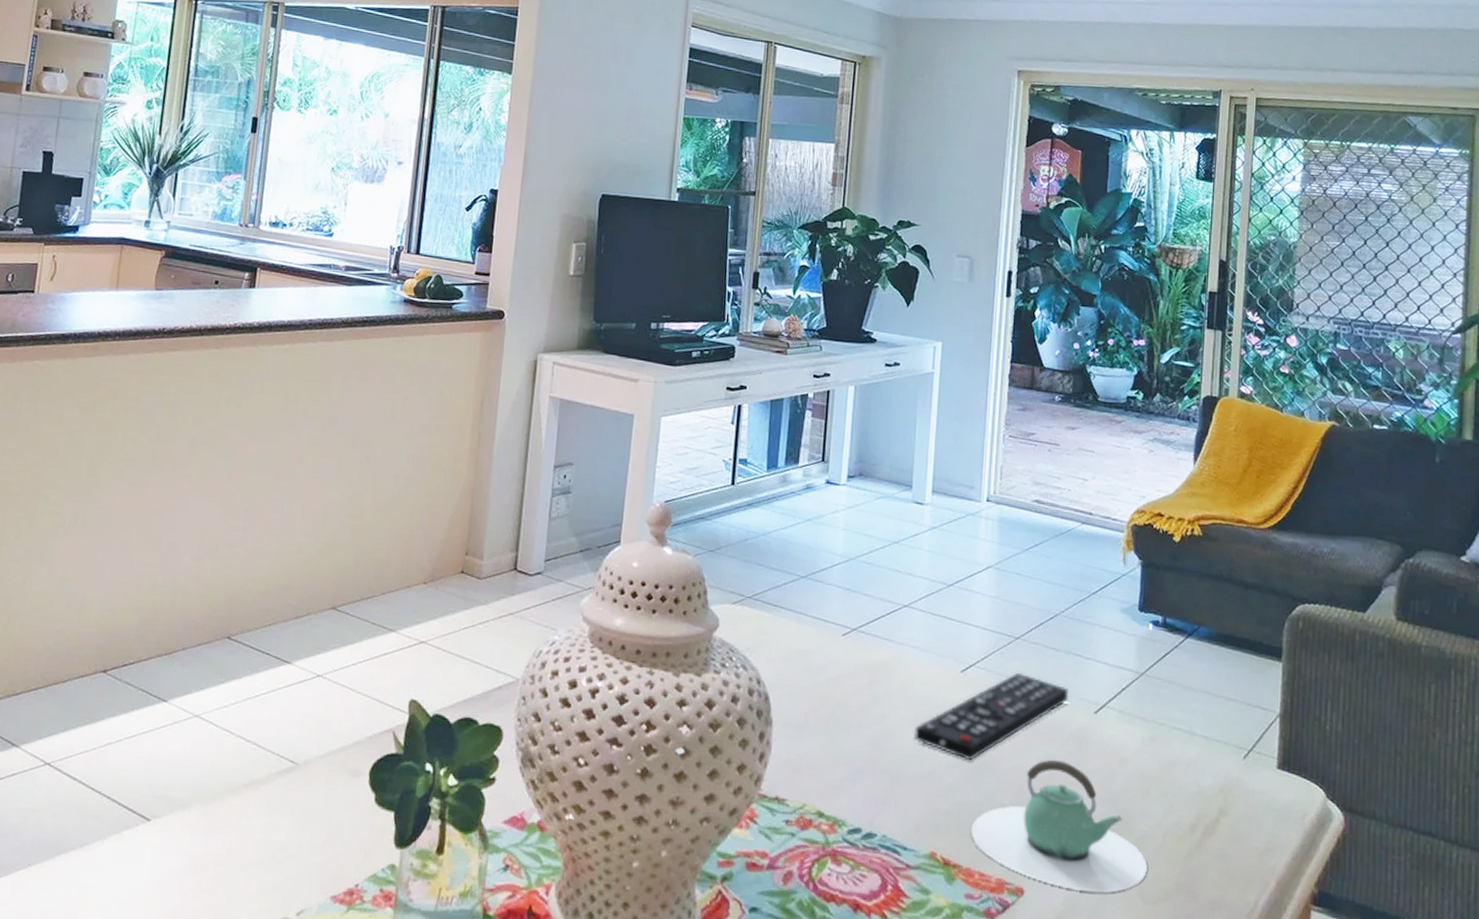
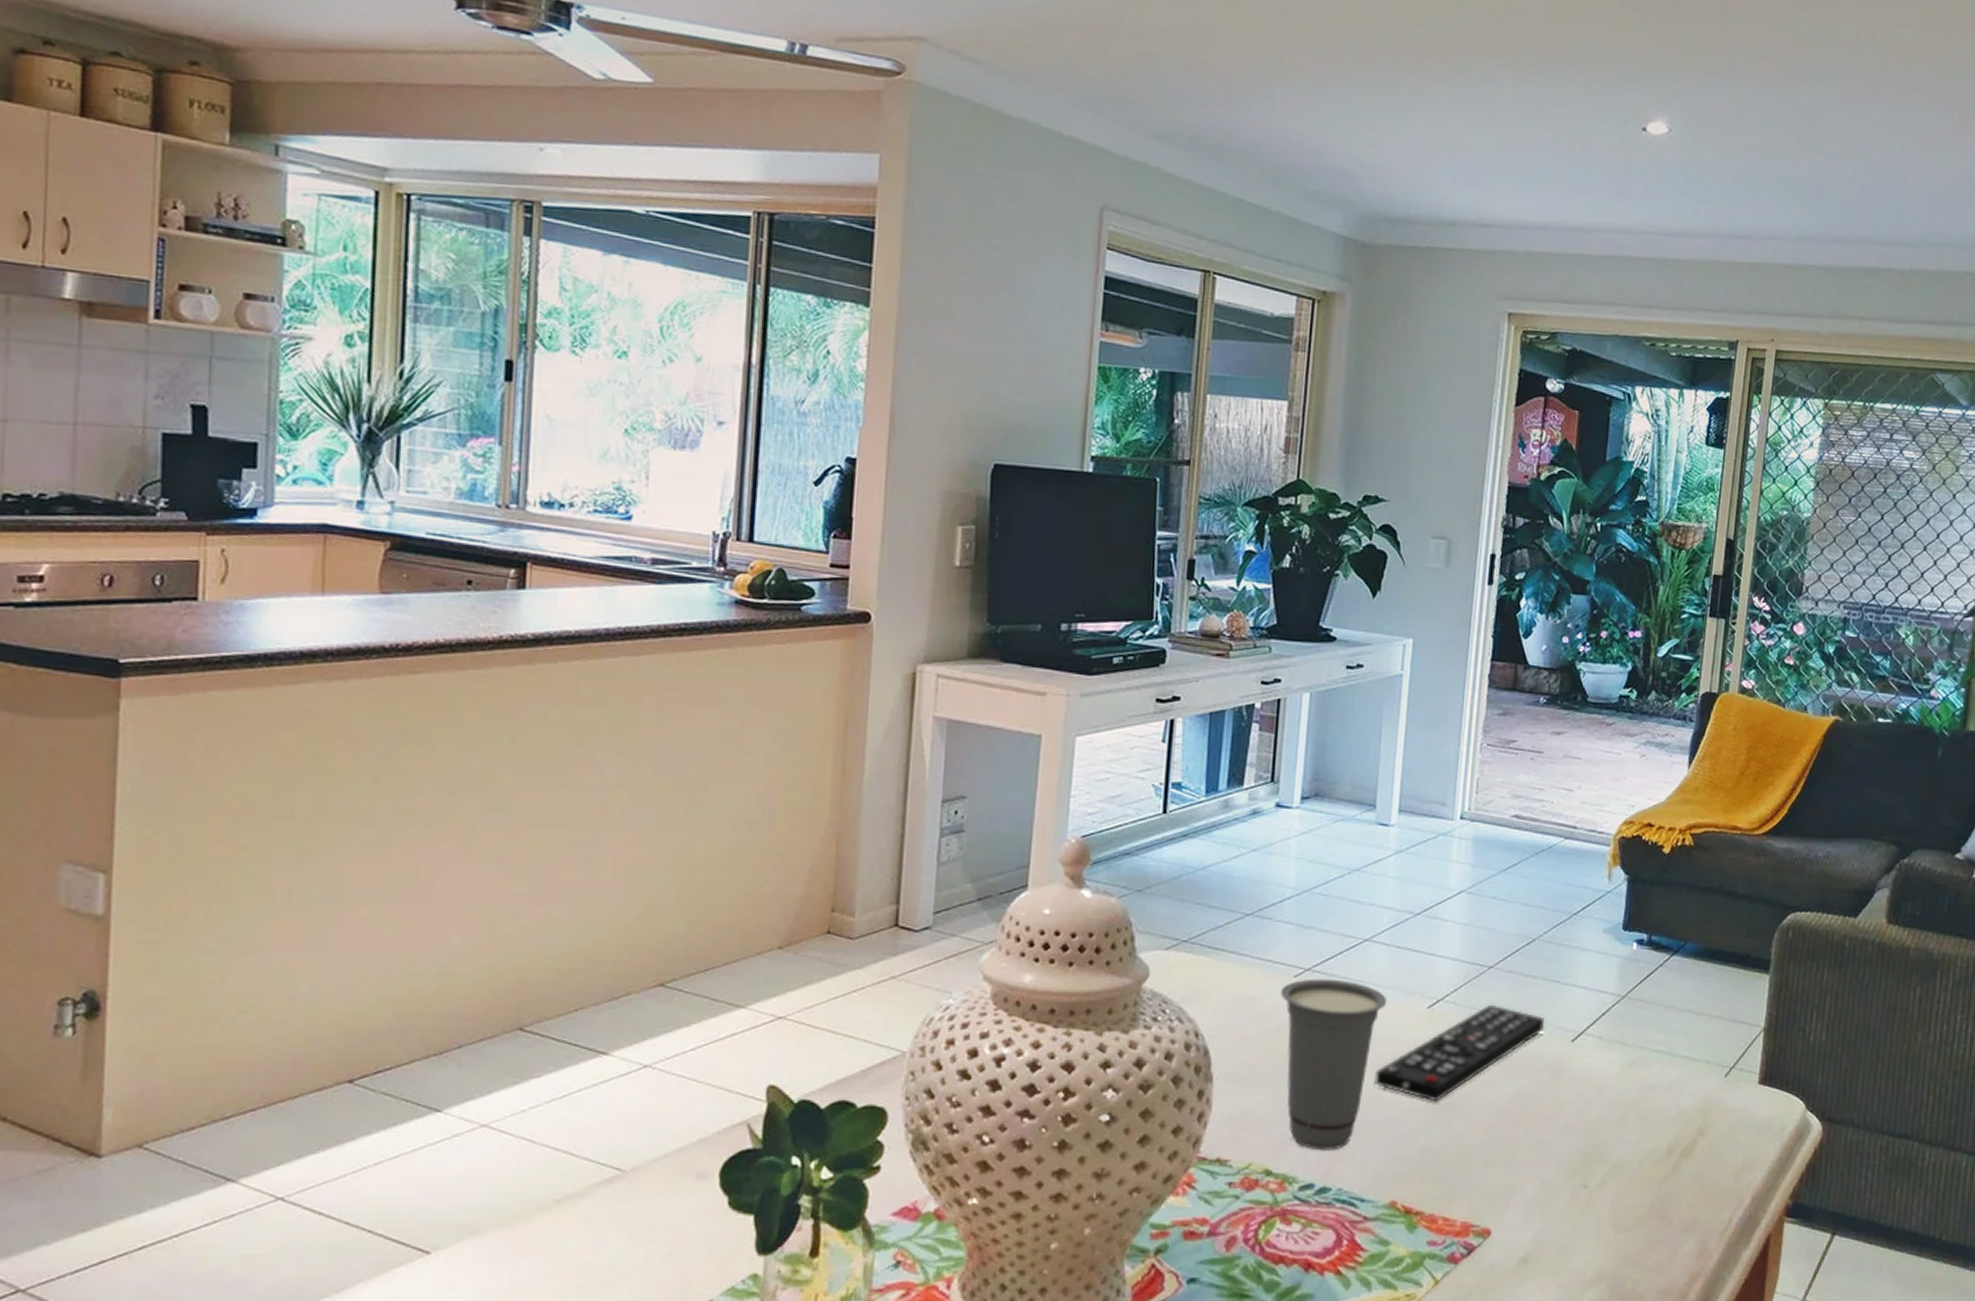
cup: none [830,638,925,799] -> present [1280,978,1388,1151]
teapot: present [970,759,1148,894] -> none [1435,1093,1622,1227]

